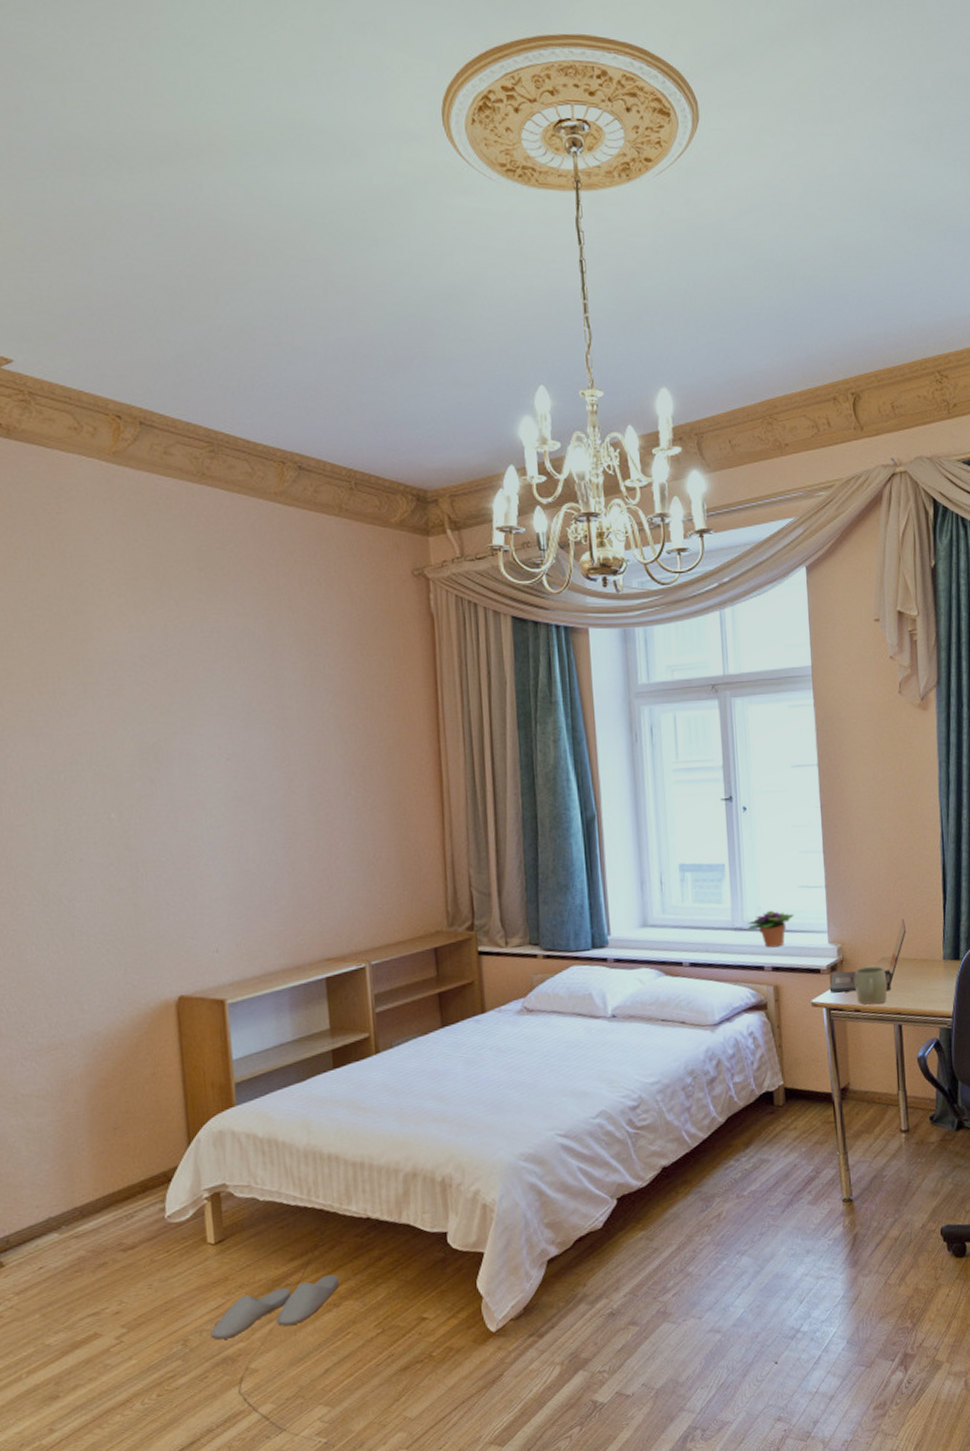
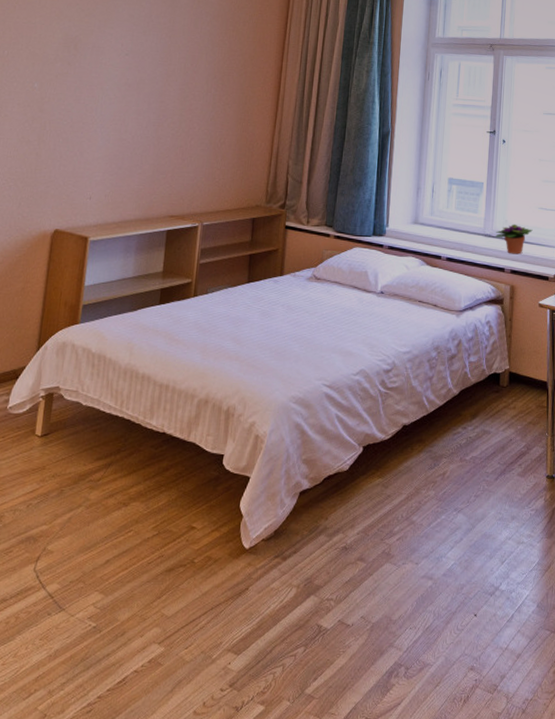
slippers: present [210,1274,339,1340] -> none [22,478,132,520]

